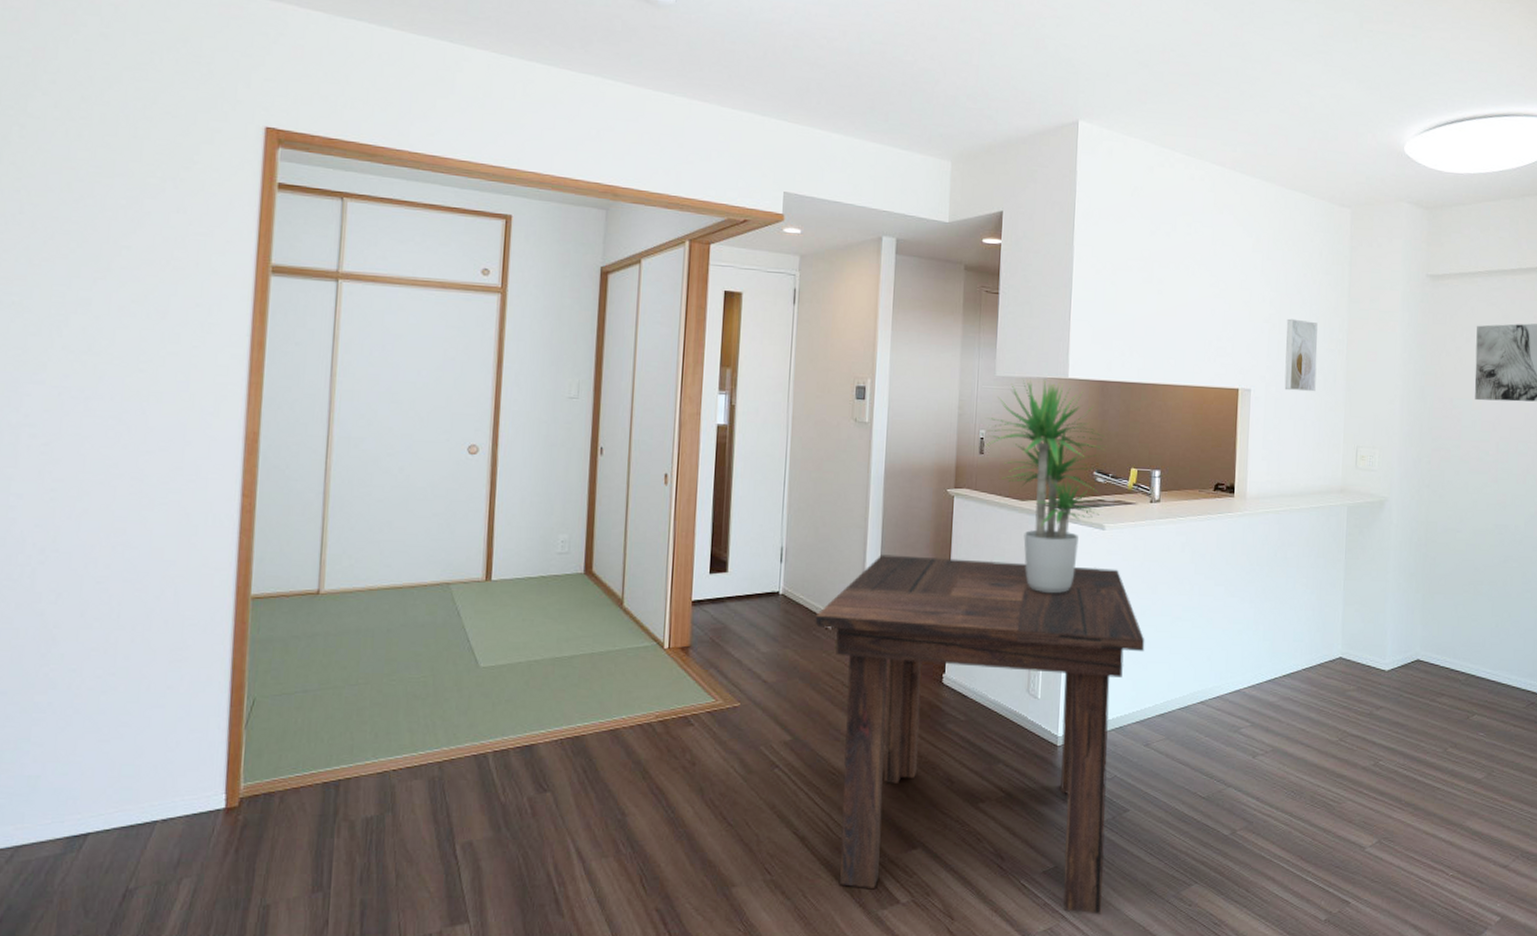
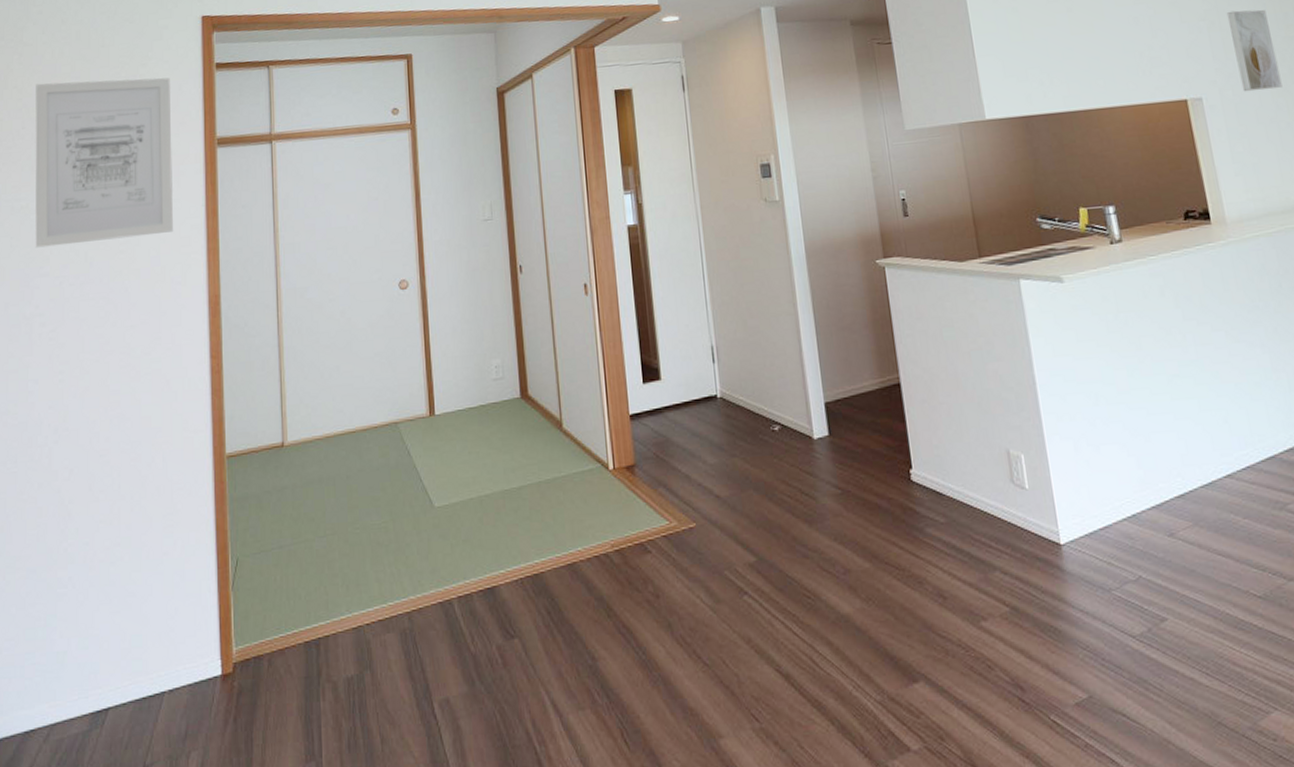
wall art: none [28,164,219,359] -> present [35,77,173,248]
dining table: present [815,554,1145,915] -> none [759,326,1161,757]
potted plant: present [986,378,1107,594] -> none [905,125,1054,364]

